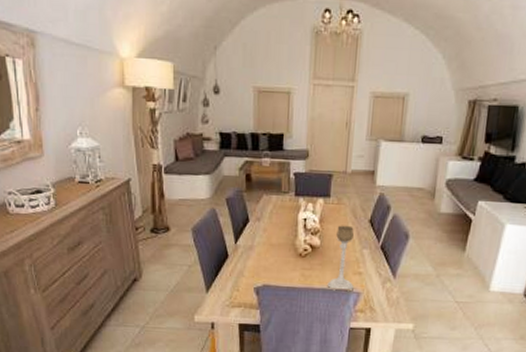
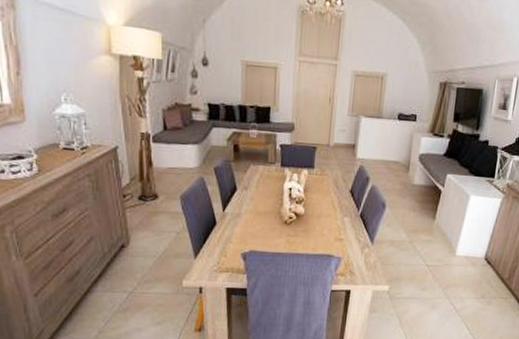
candle holder: present [327,225,354,292] -> none [311,194,336,257]

